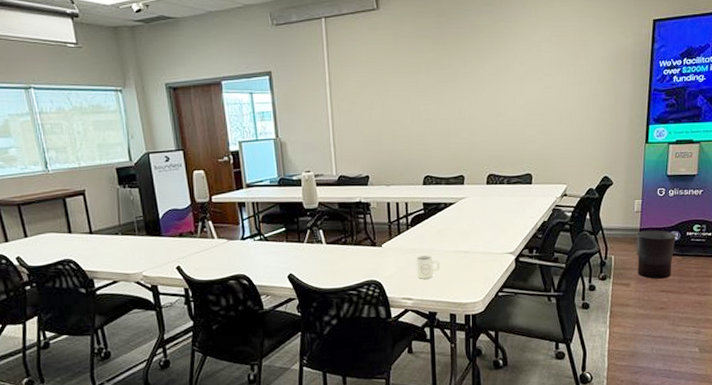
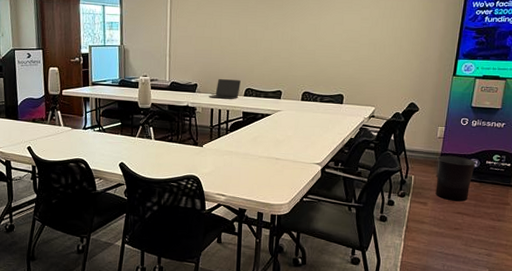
laptop: none [383,167,418,191] -> present [209,79,241,100]
mug: present [415,255,440,279] -> none [231,157,253,179]

